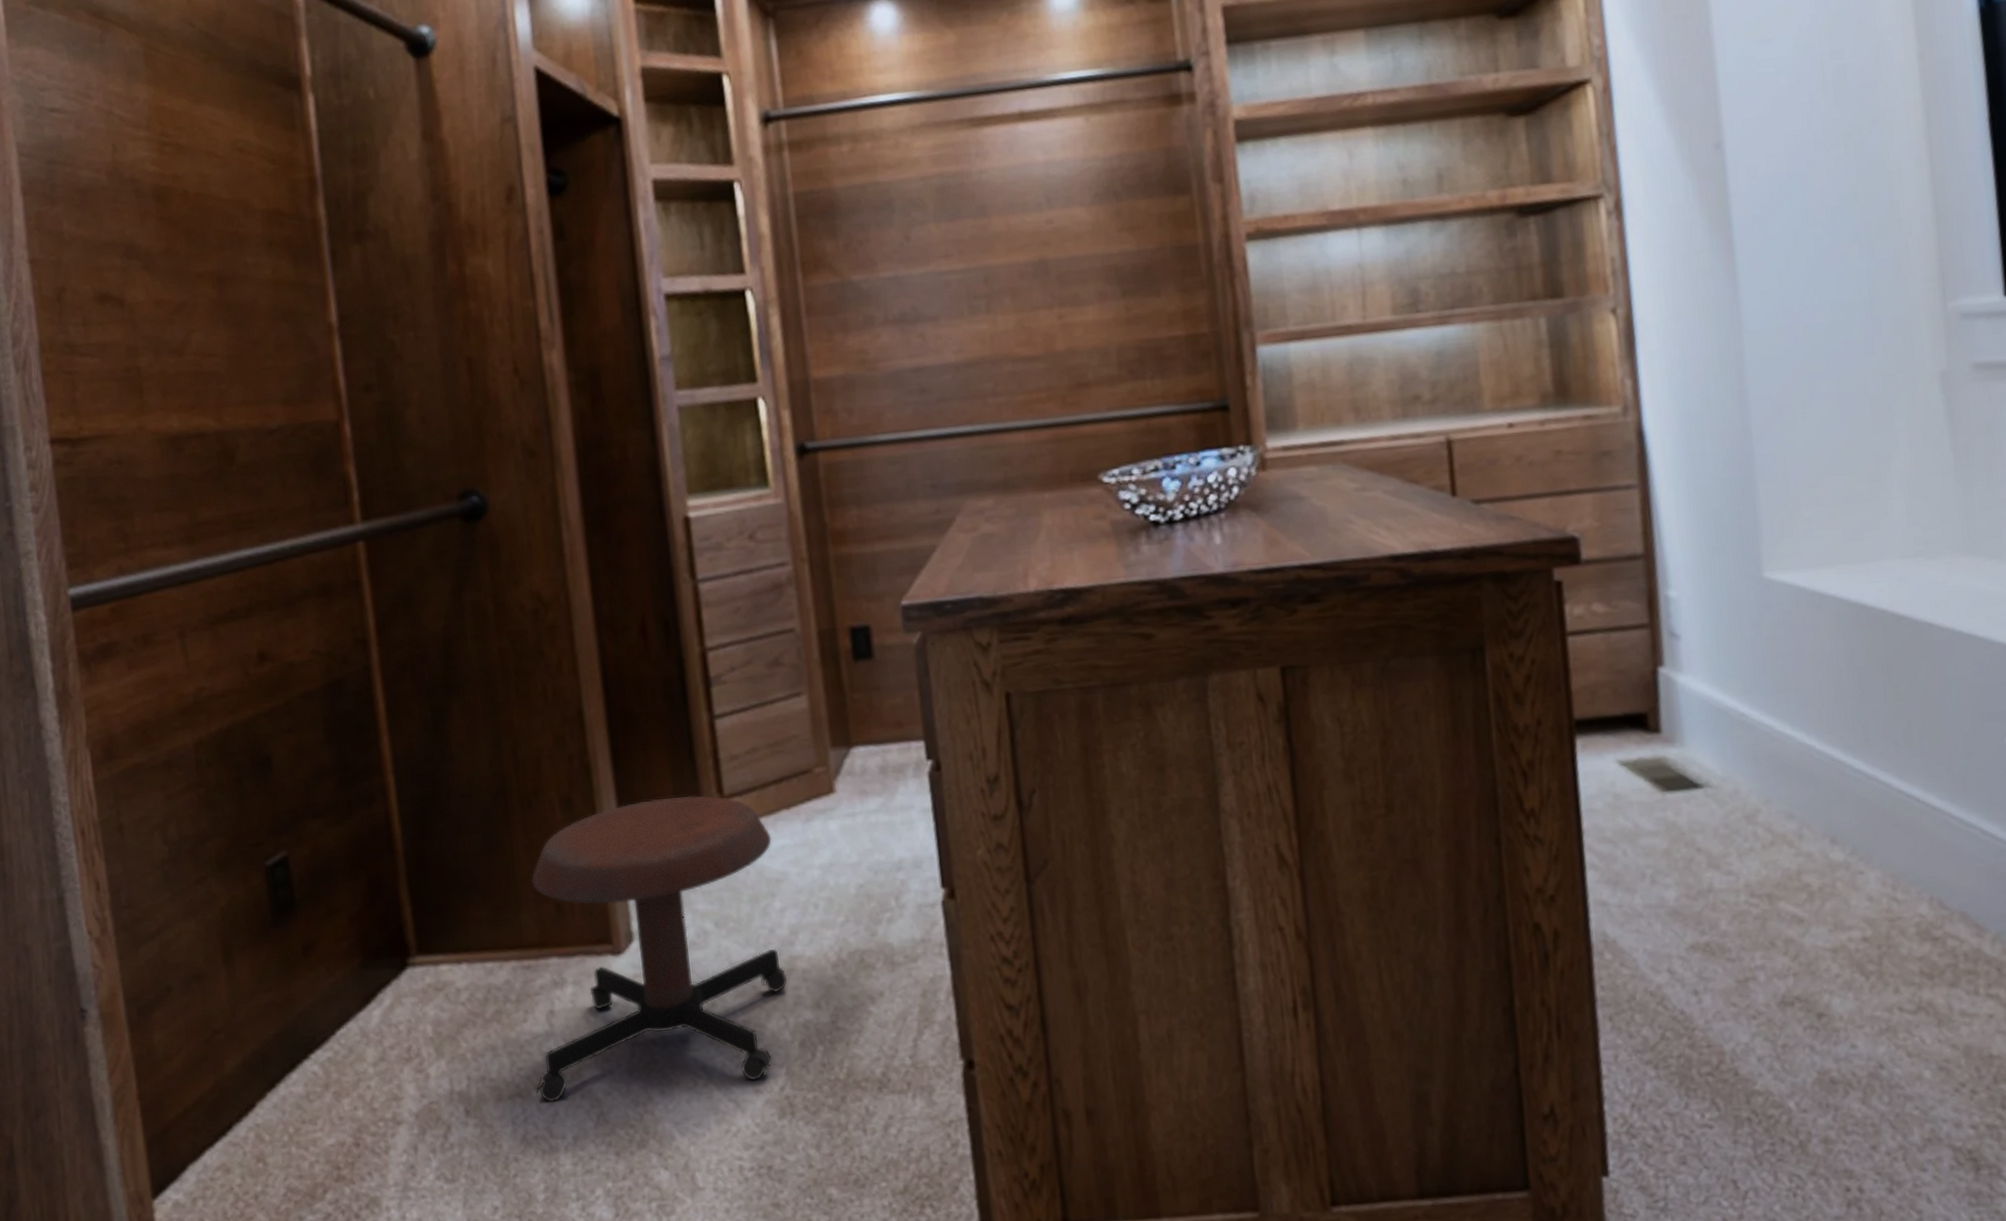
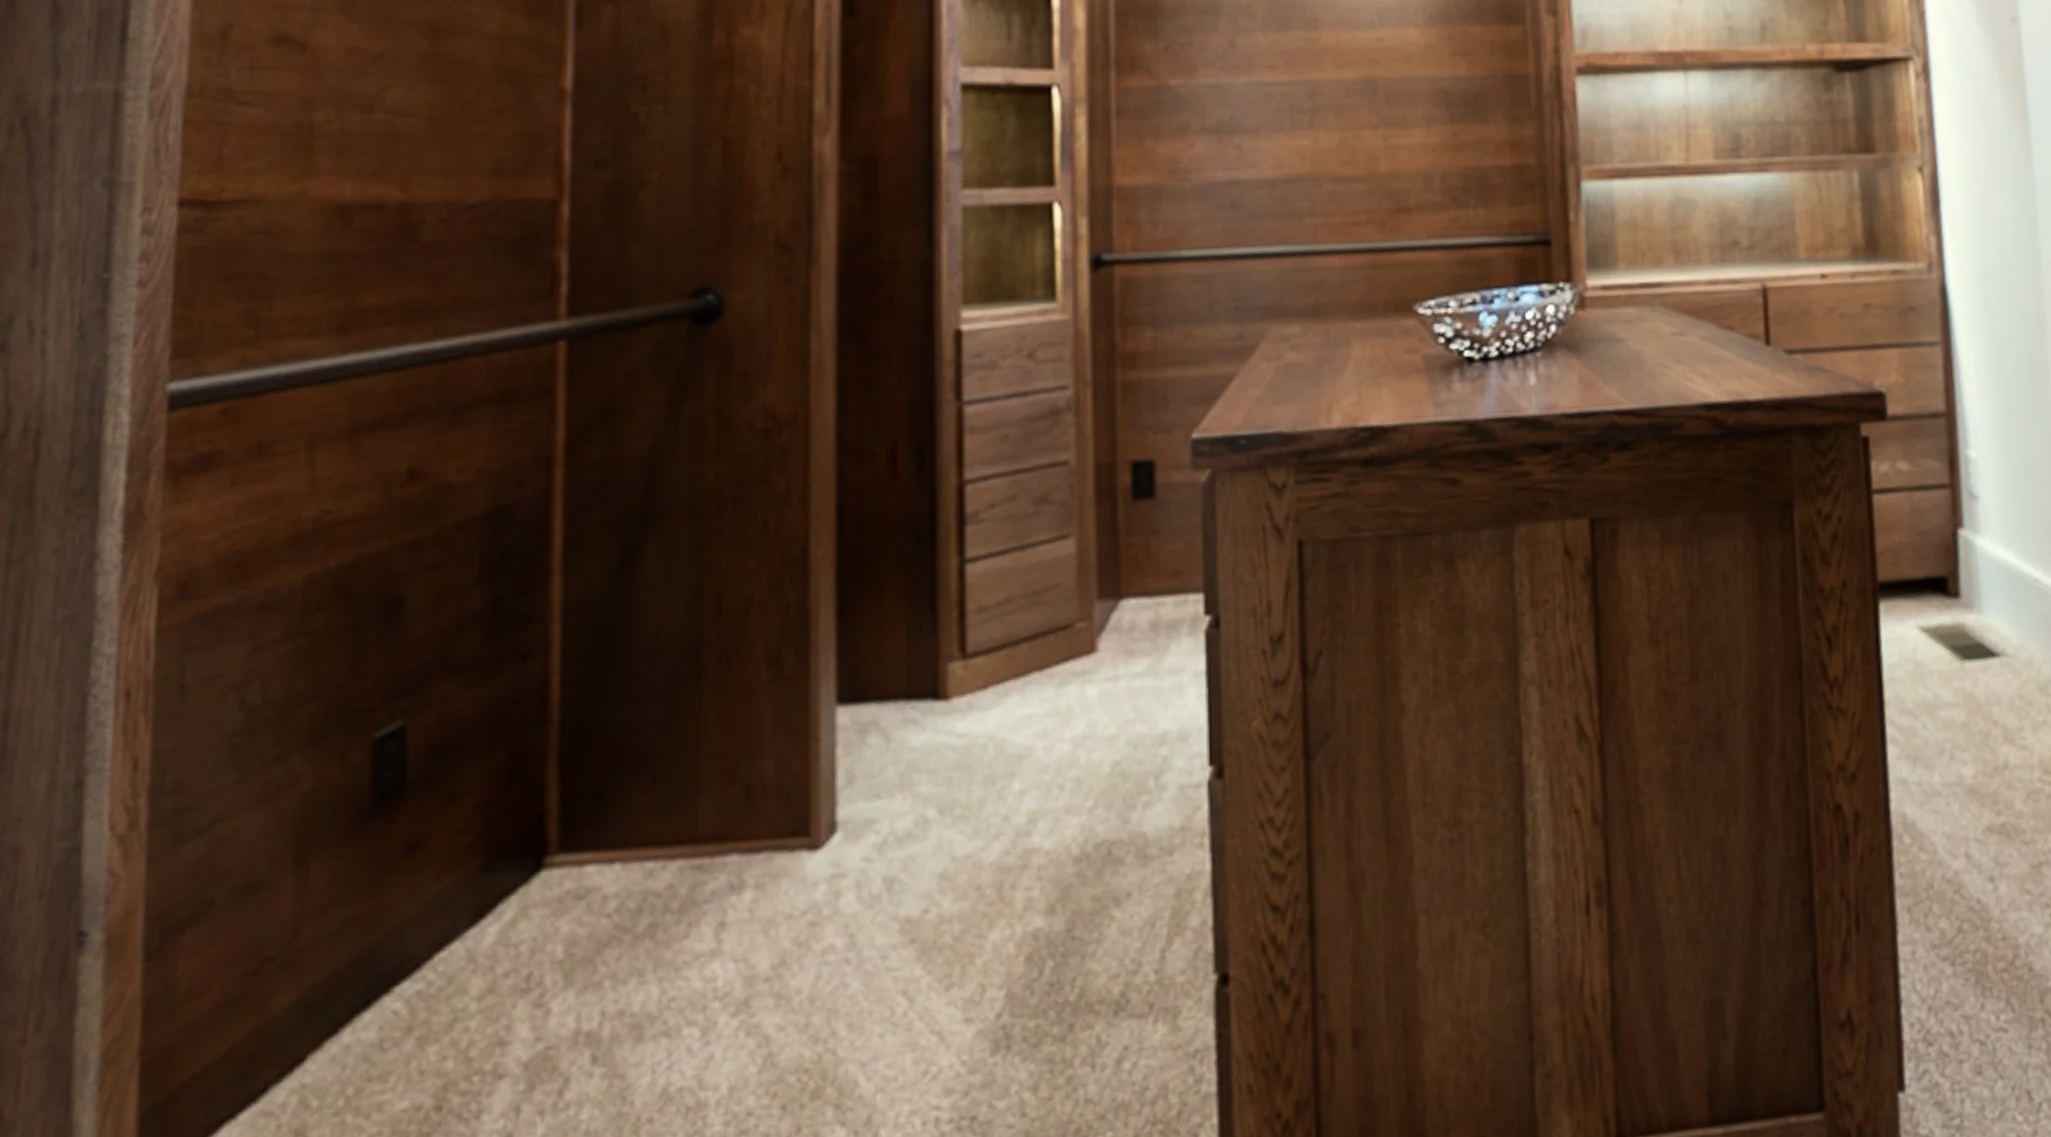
stool: present [531,795,788,1103] -> none [688,653,1019,1043]

